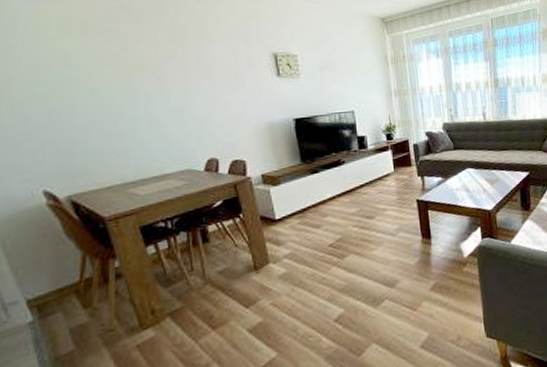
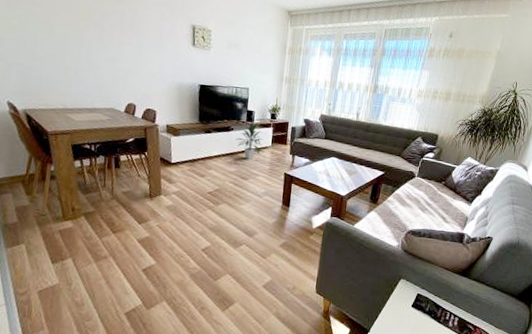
indoor plant: none [350,147,383,194] -> present [235,121,263,160]

